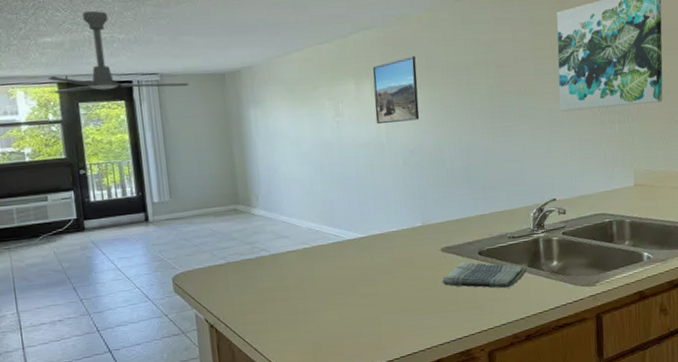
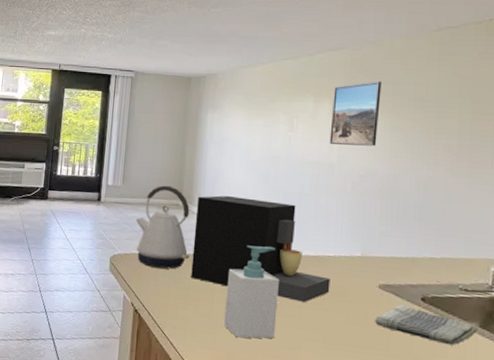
ceiling fan: present [47,10,190,94] -> none [43,11,159,85]
kettle: none [193,191,258,279] -> present [136,185,190,269]
coffee maker: none [256,188,399,281] -> present [191,195,330,302]
soap bottle: none [300,233,355,328] -> present [224,245,279,339]

